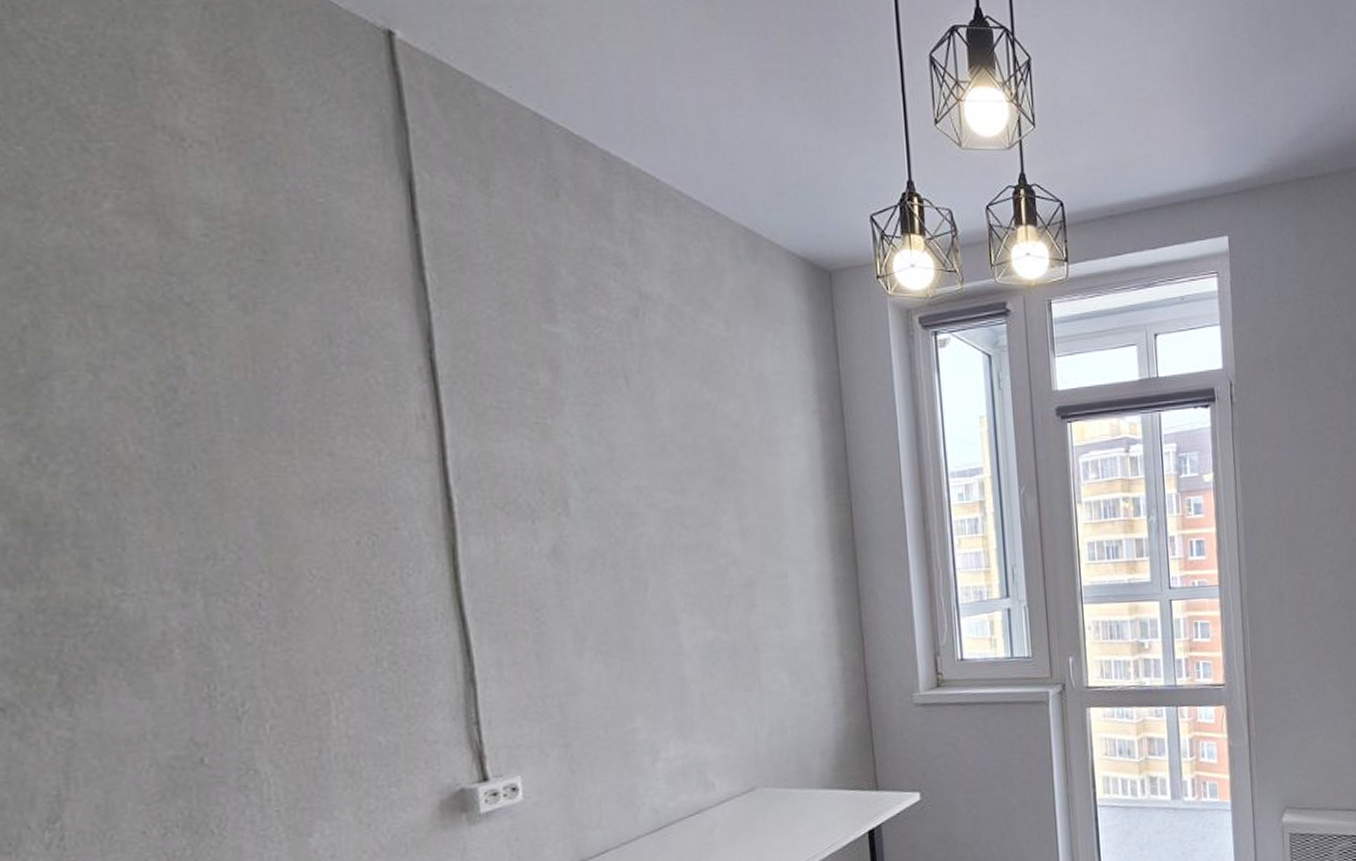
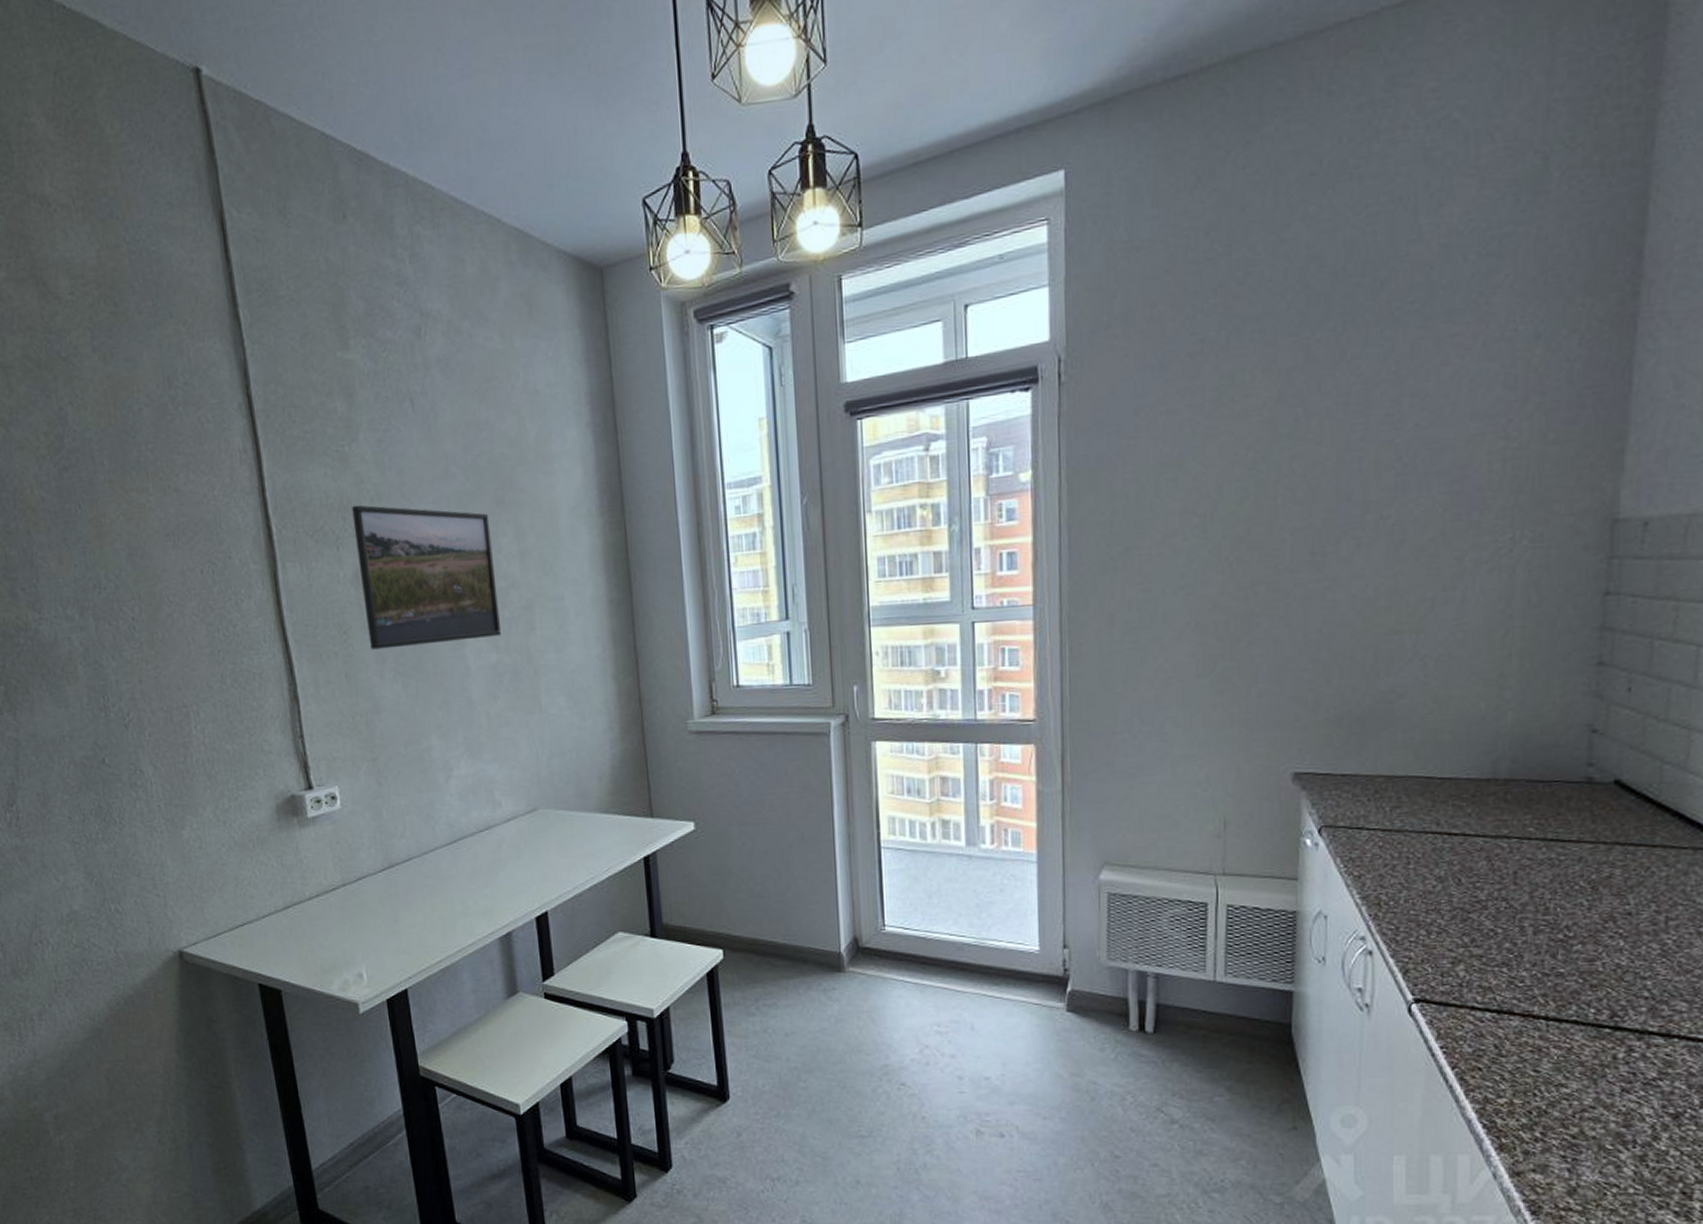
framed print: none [552,478,719,628] -> present [352,505,501,650]

